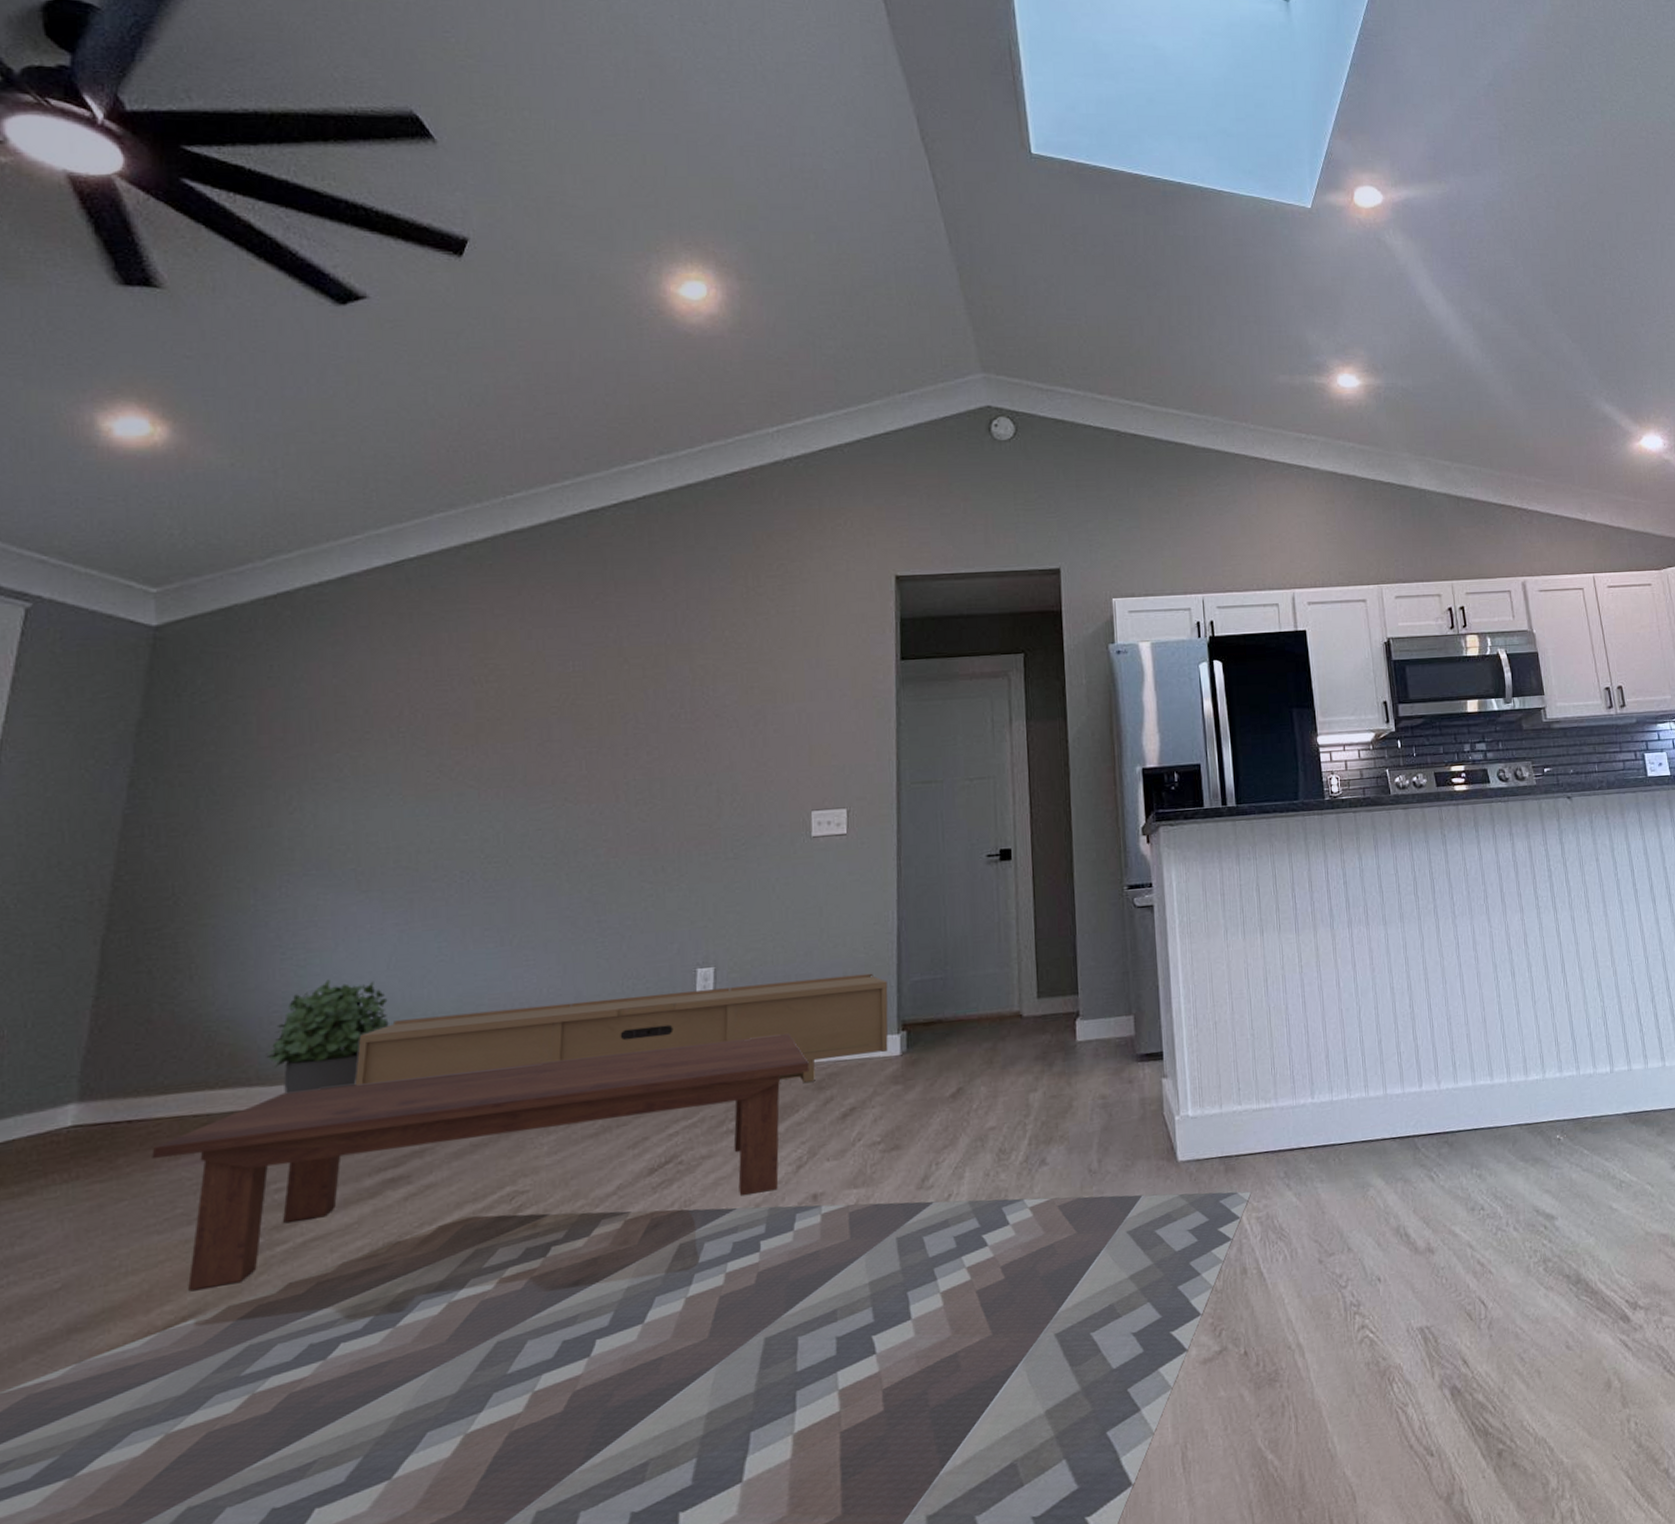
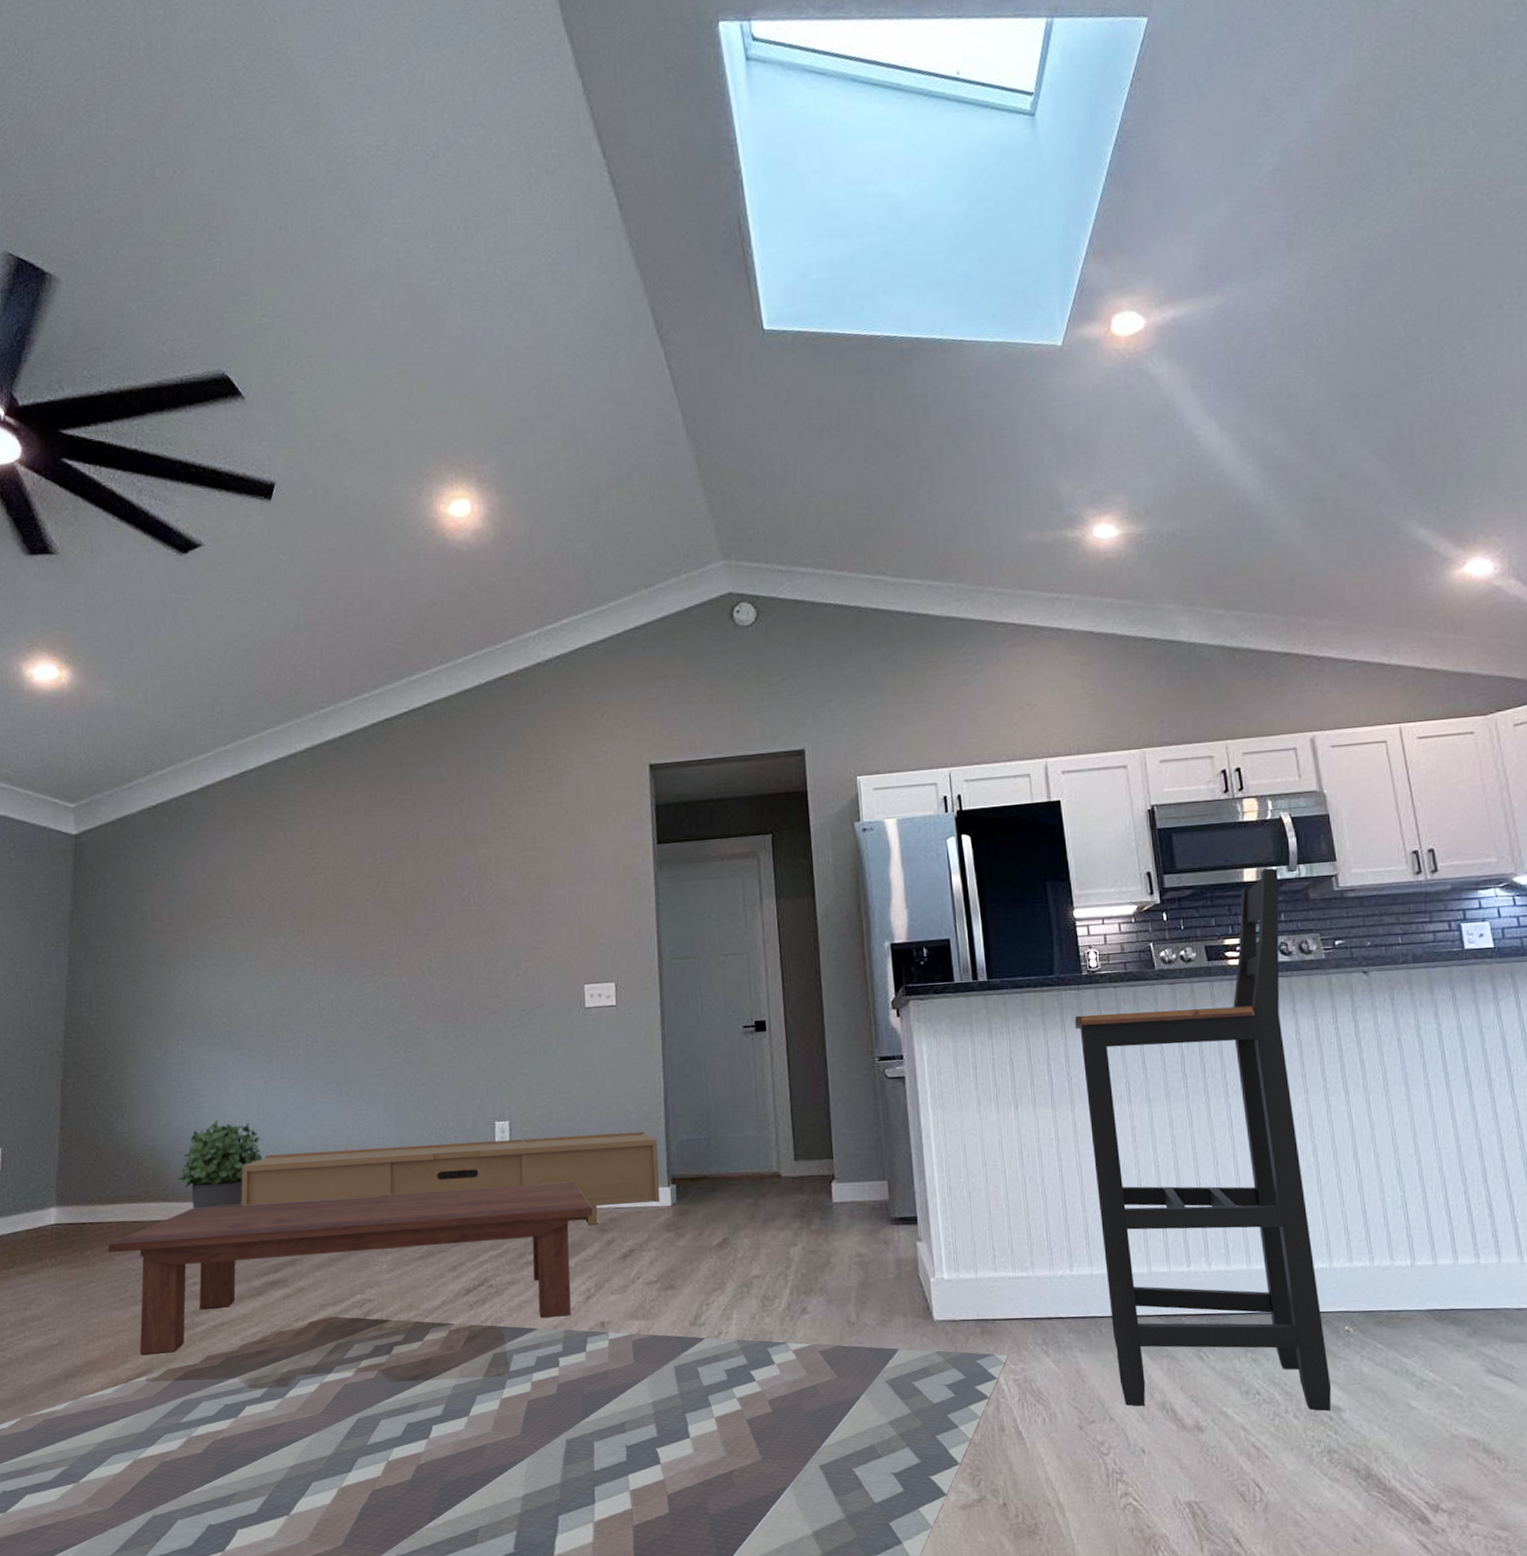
bar stool: none [1317,700,1546,1234] -> present [1074,868,1332,1411]

